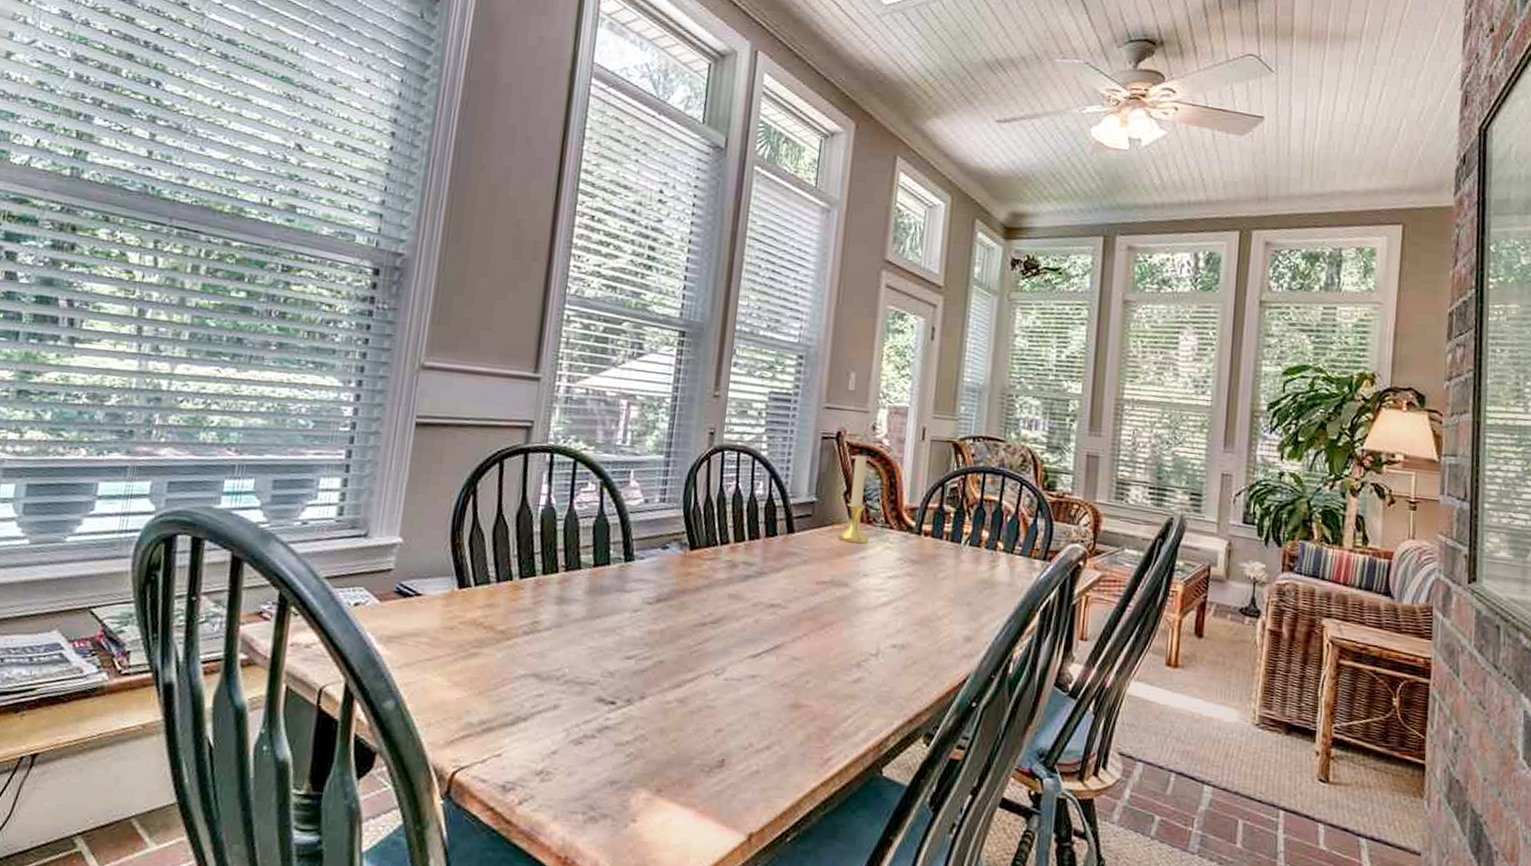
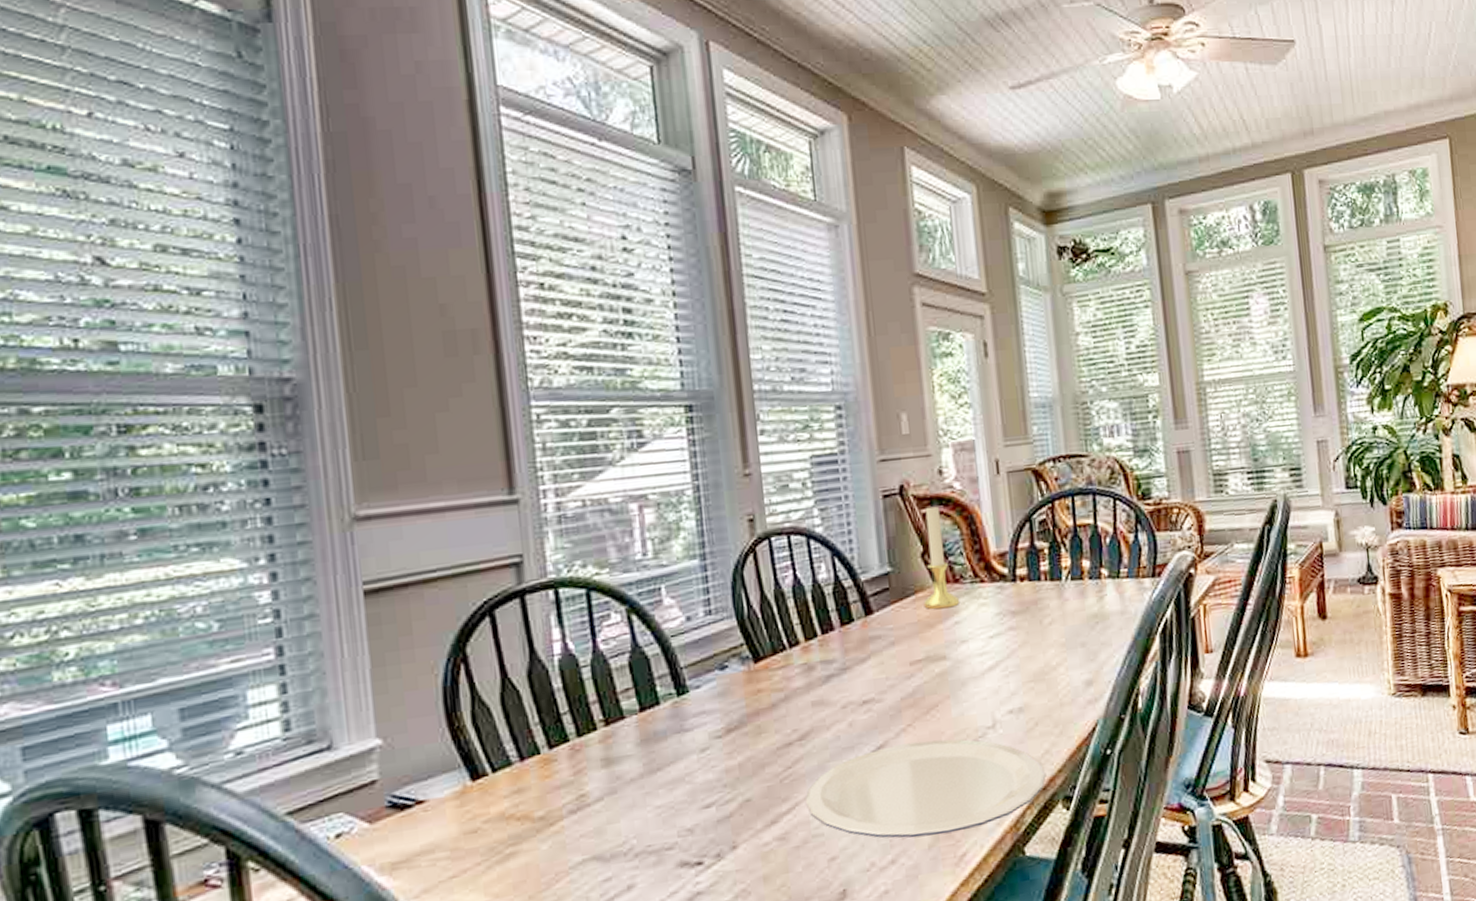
plate: none [706,648,914,738] -> present [805,739,1046,838]

